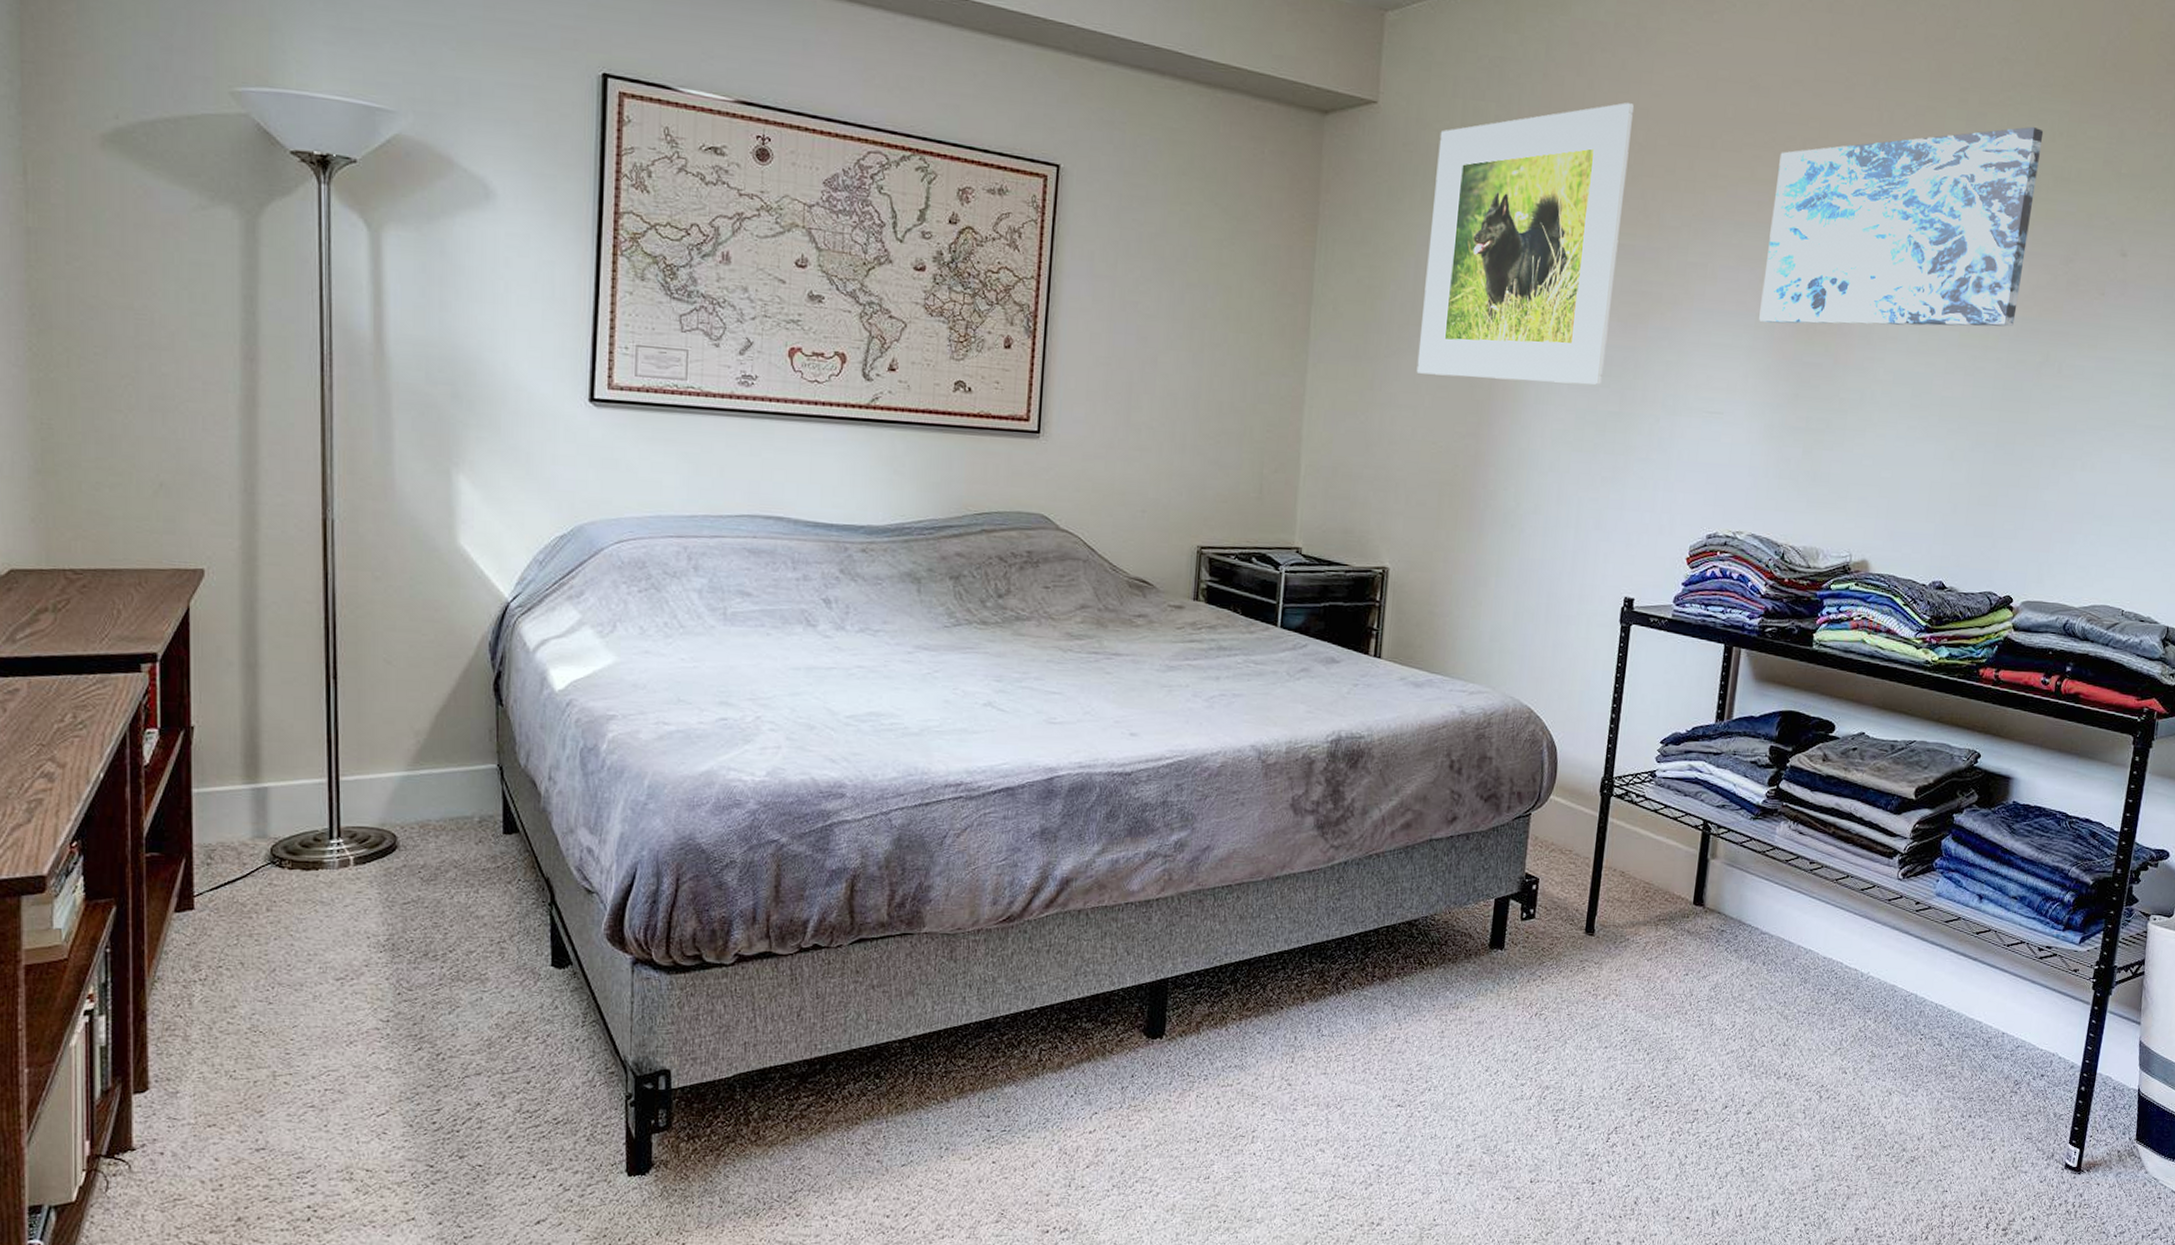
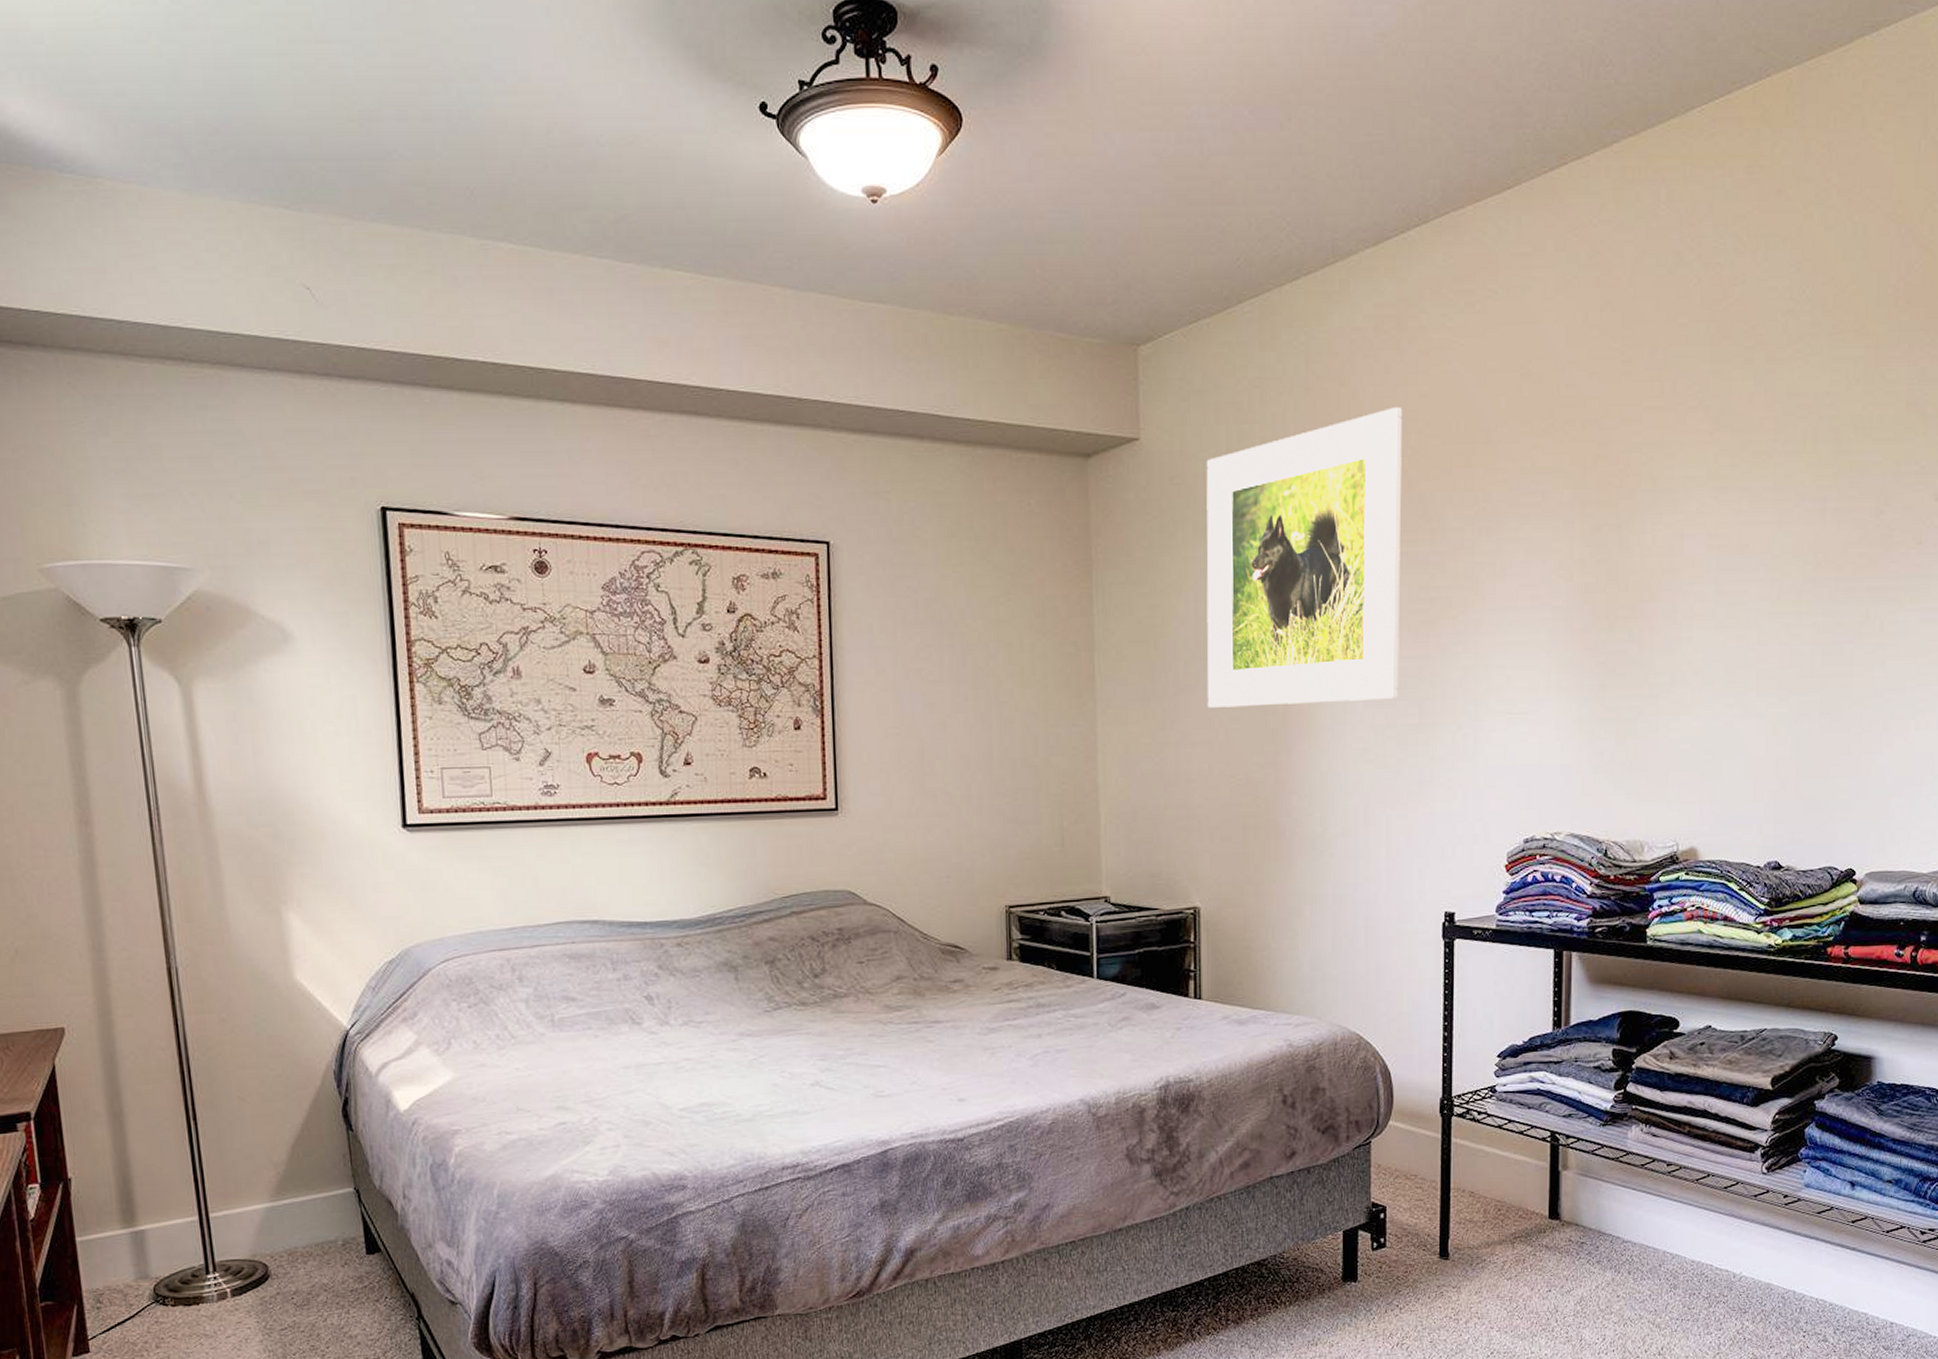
wall art: present [1759,126,2044,327] -> none [1555,377,1839,614]

